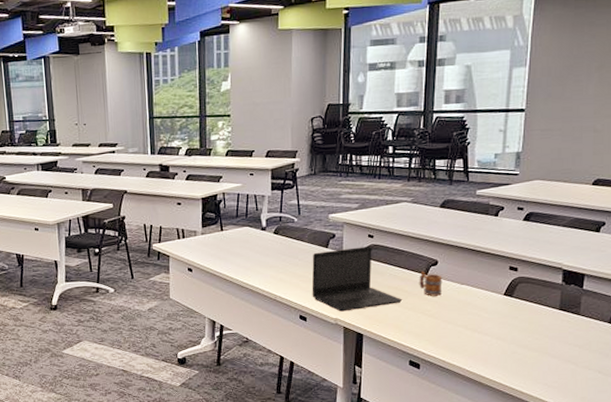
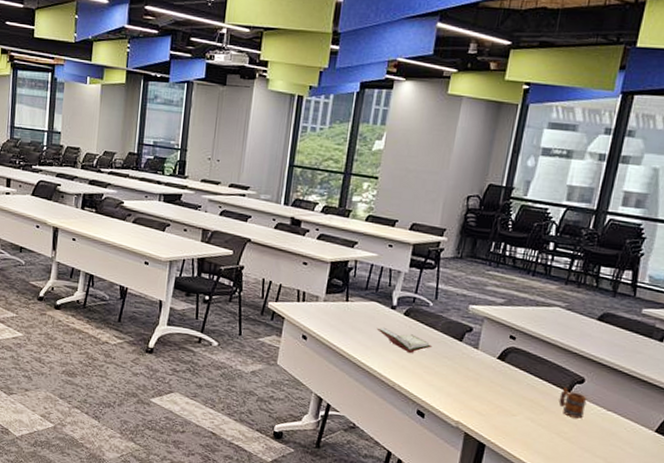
book: none [252,247,303,266] -> present [376,326,433,353]
laptop: present [311,246,403,312] -> none [435,344,538,418]

